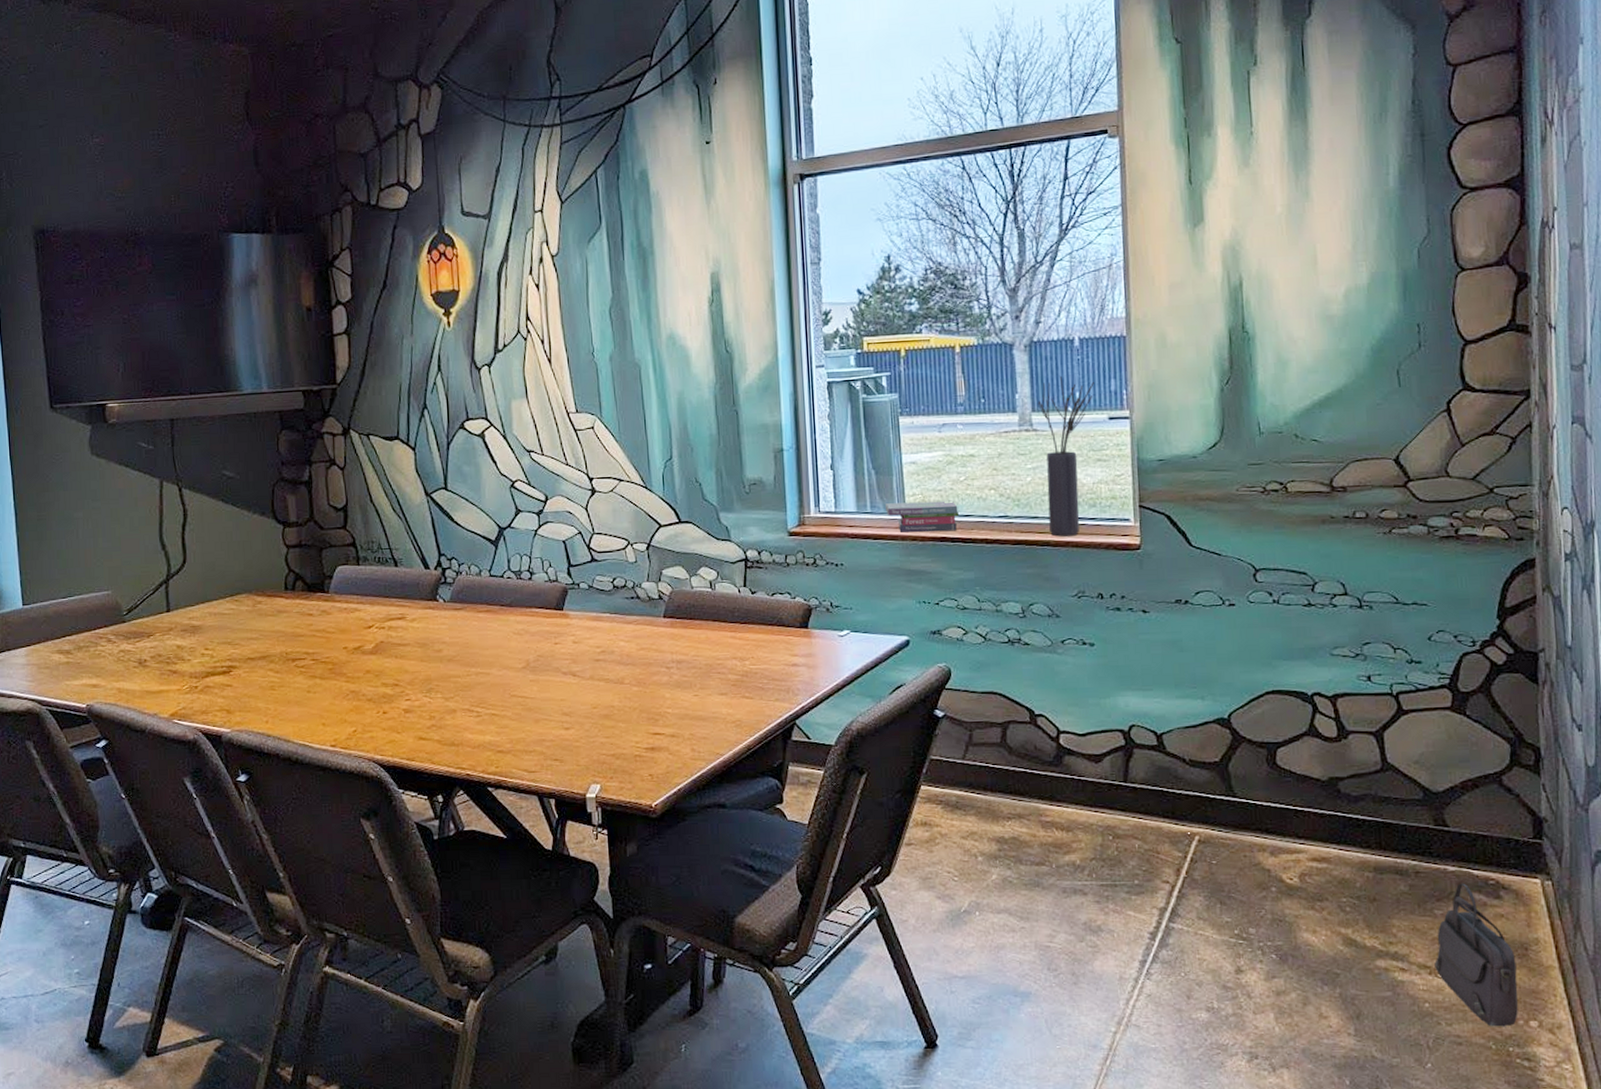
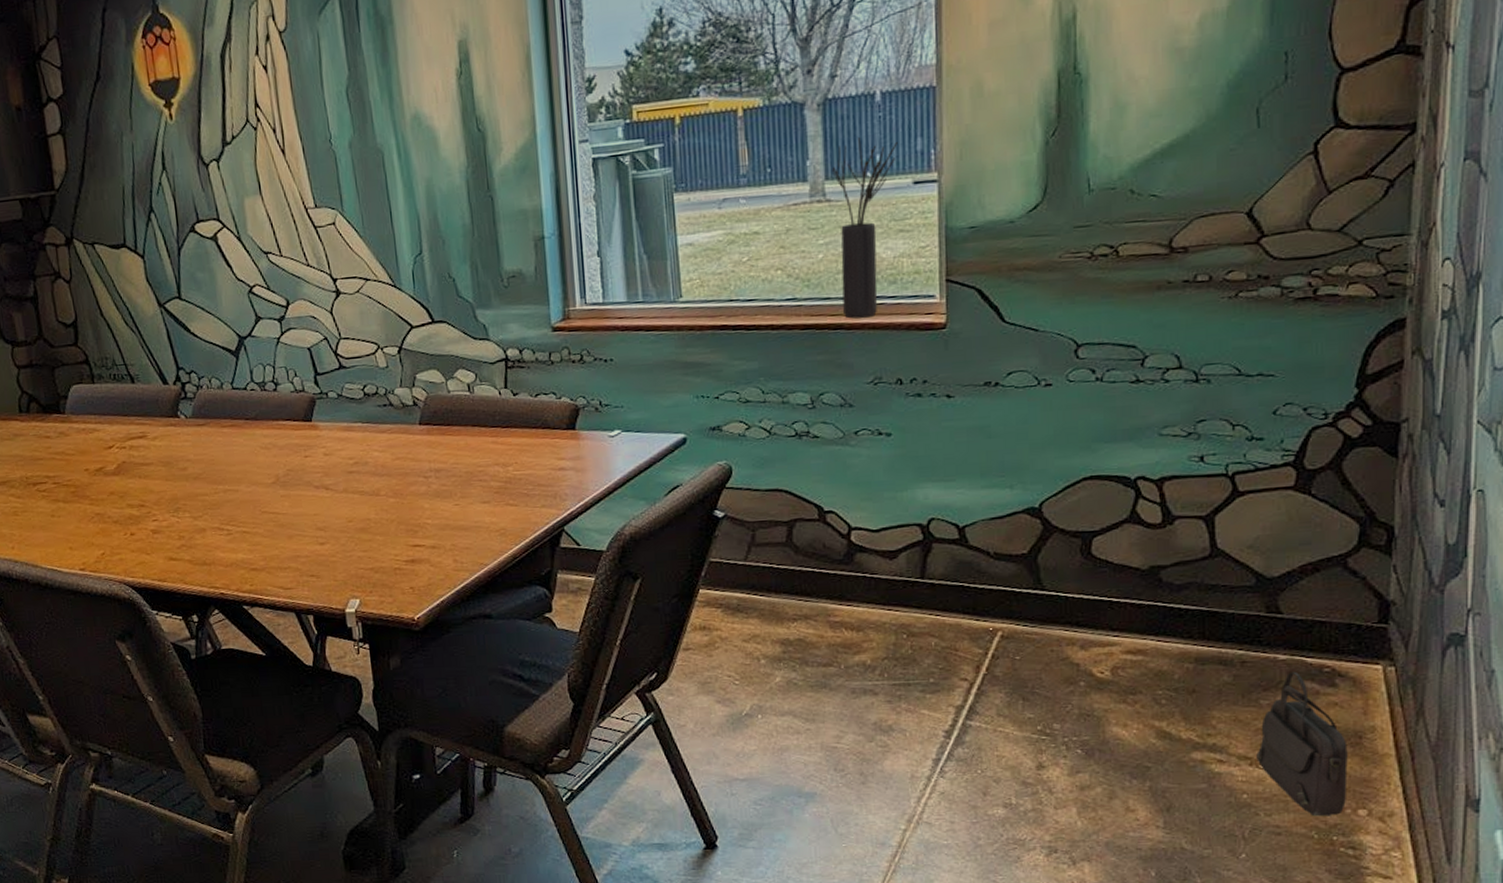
books: present [885,500,959,534] -> none [658,284,741,323]

